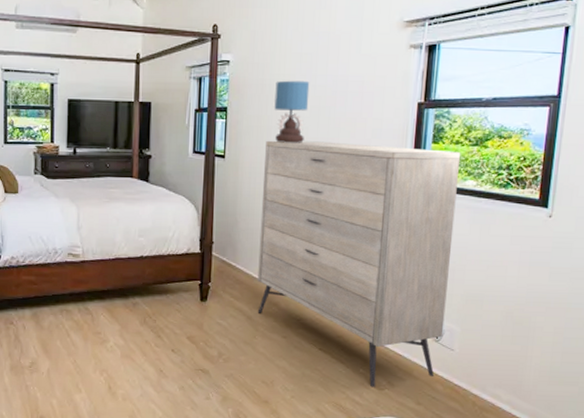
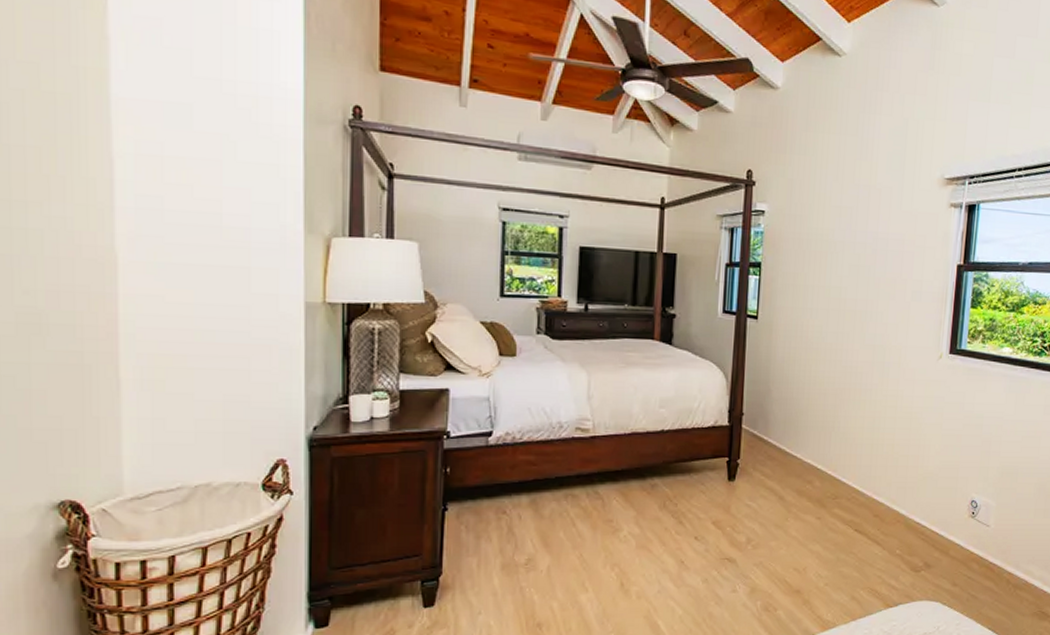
dresser: present [257,140,461,388] -> none [790,300,999,570]
table lamp: present [274,80,310,143] -> none [812,235,849,305]

